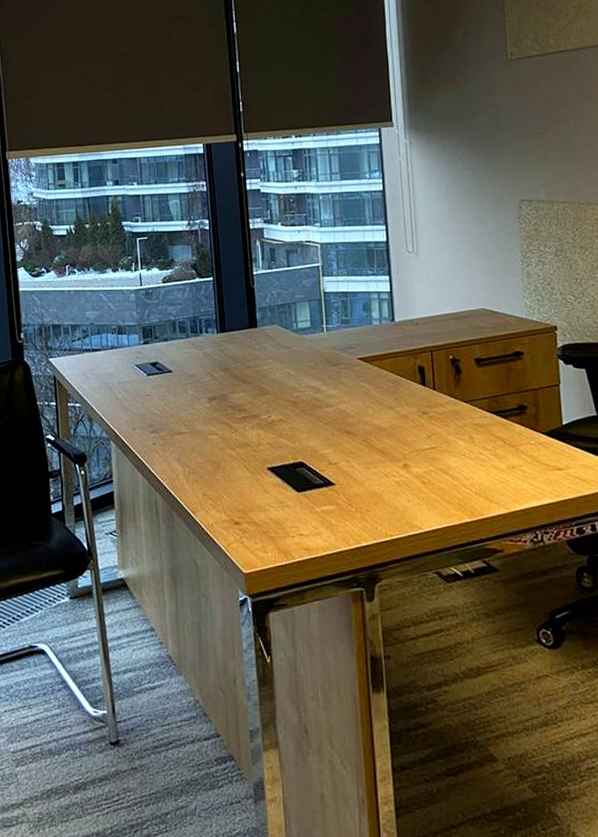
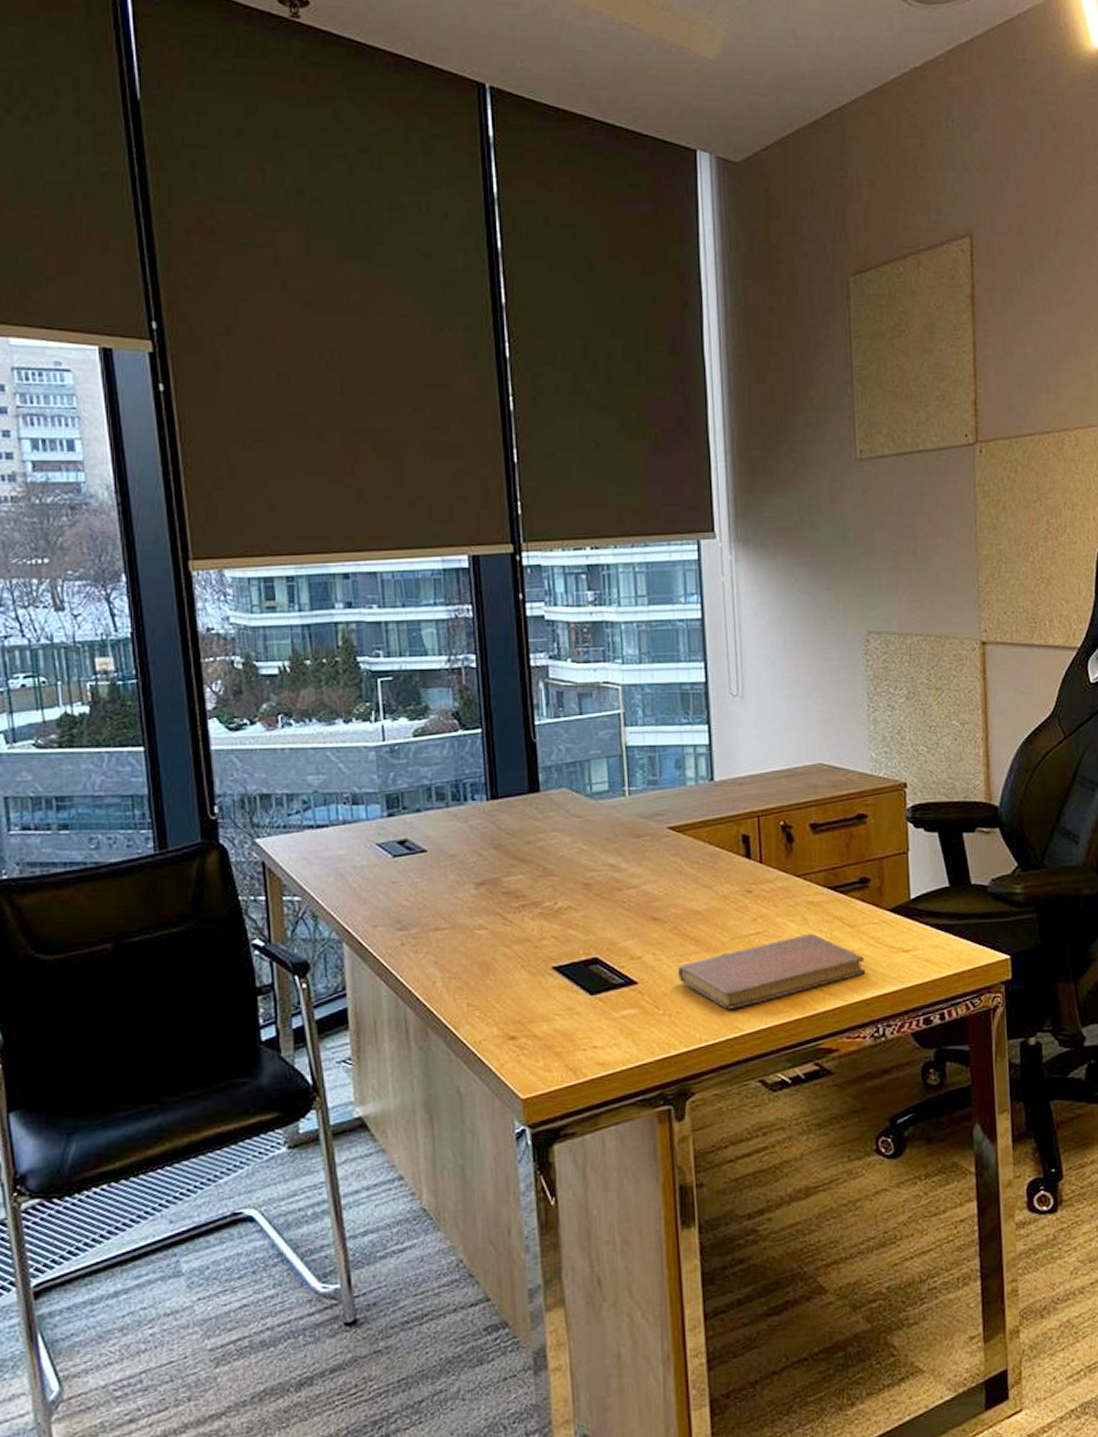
notebook: none [367,450,525,511] -> present [678,933,866,1010]

